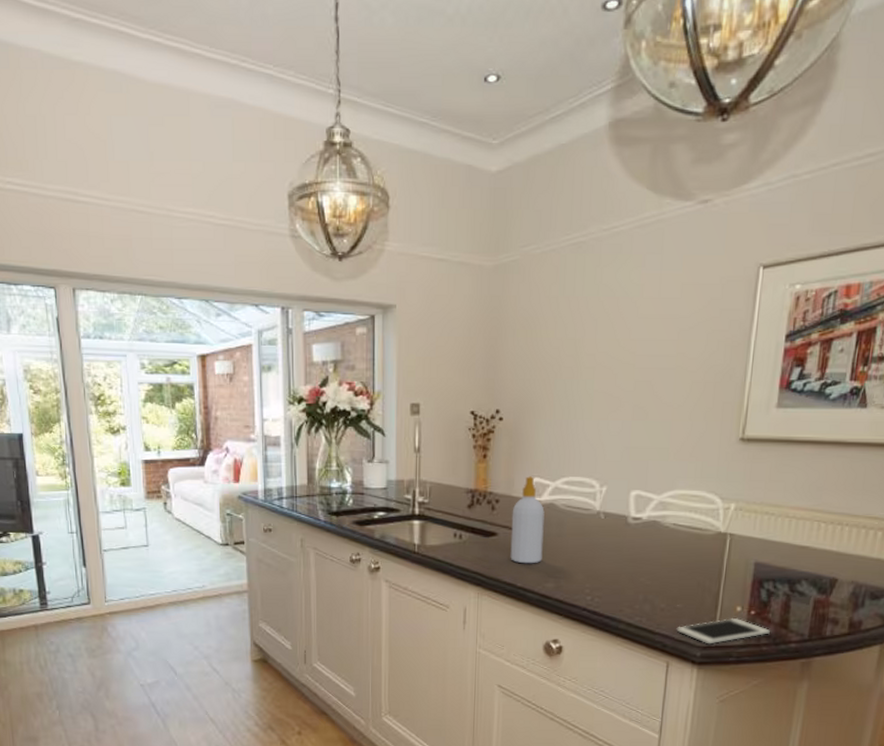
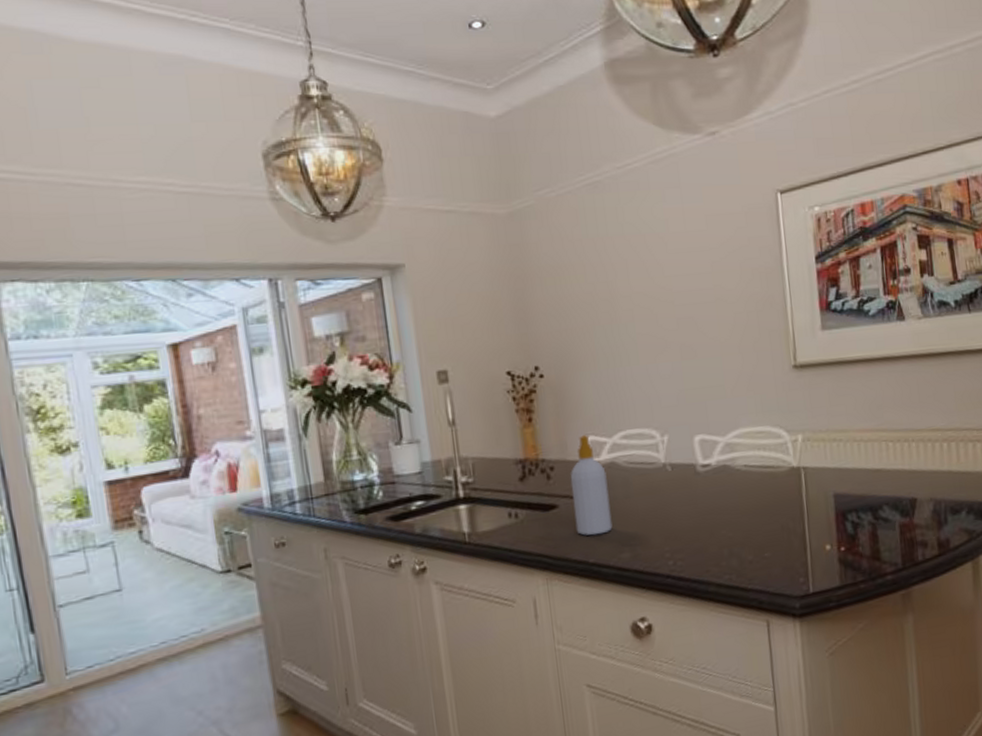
cell phone: present [676,618,770,645] -> none [769,558,864,592]

